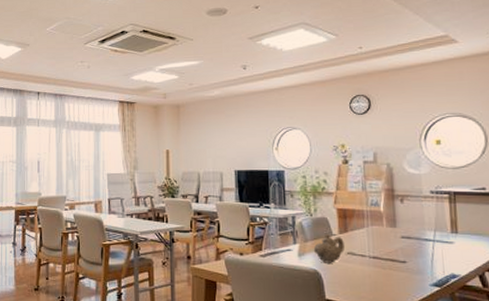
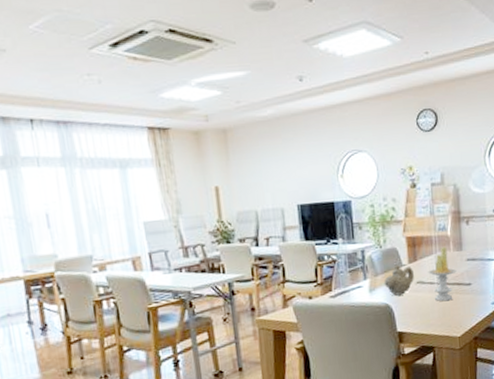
candle: none [359,221,390,276] -> present [428,246,457,302]

